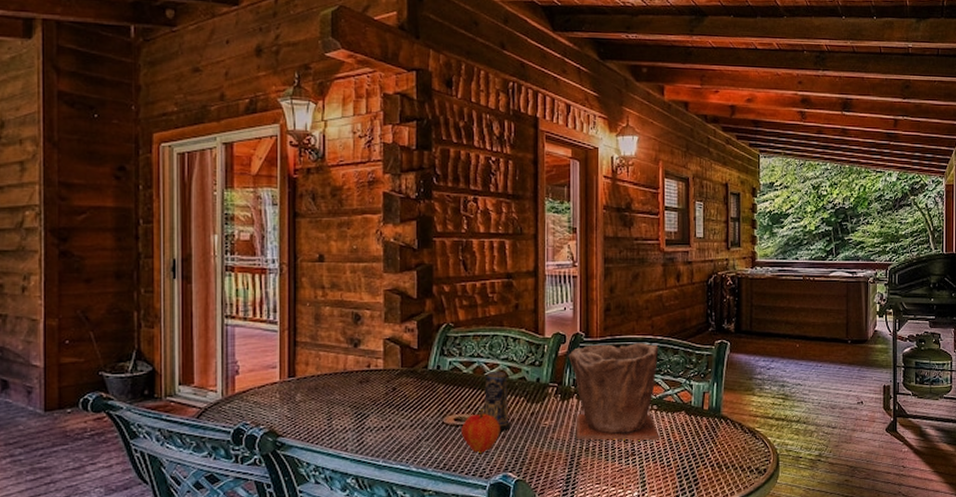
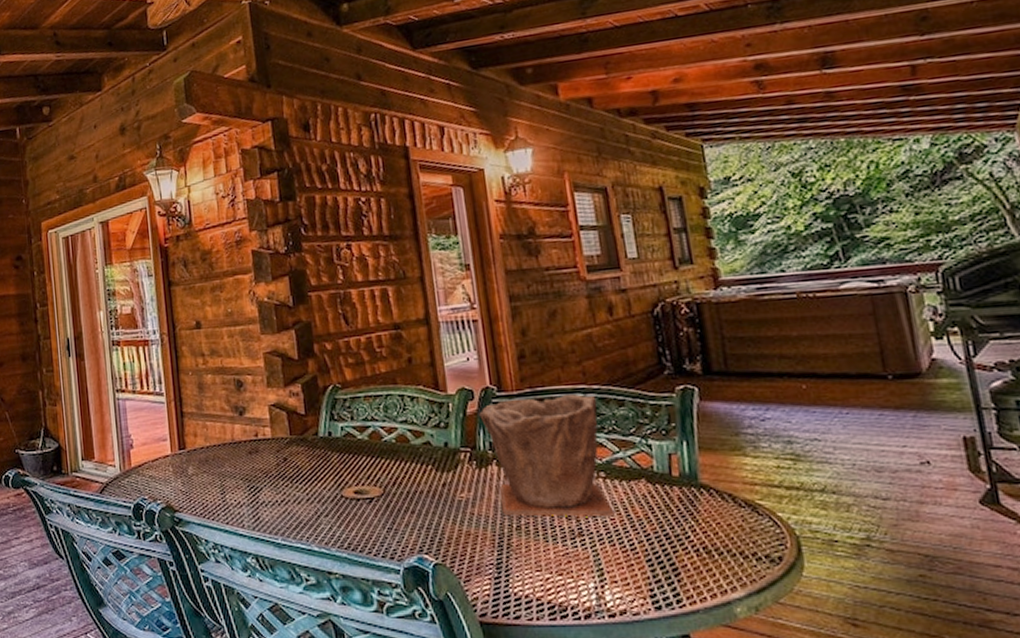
fruit: present [461,409,500,453] -> none [363,480,409,531]
candle: present [483,371,511,431] -> none [383,436,420,505]

